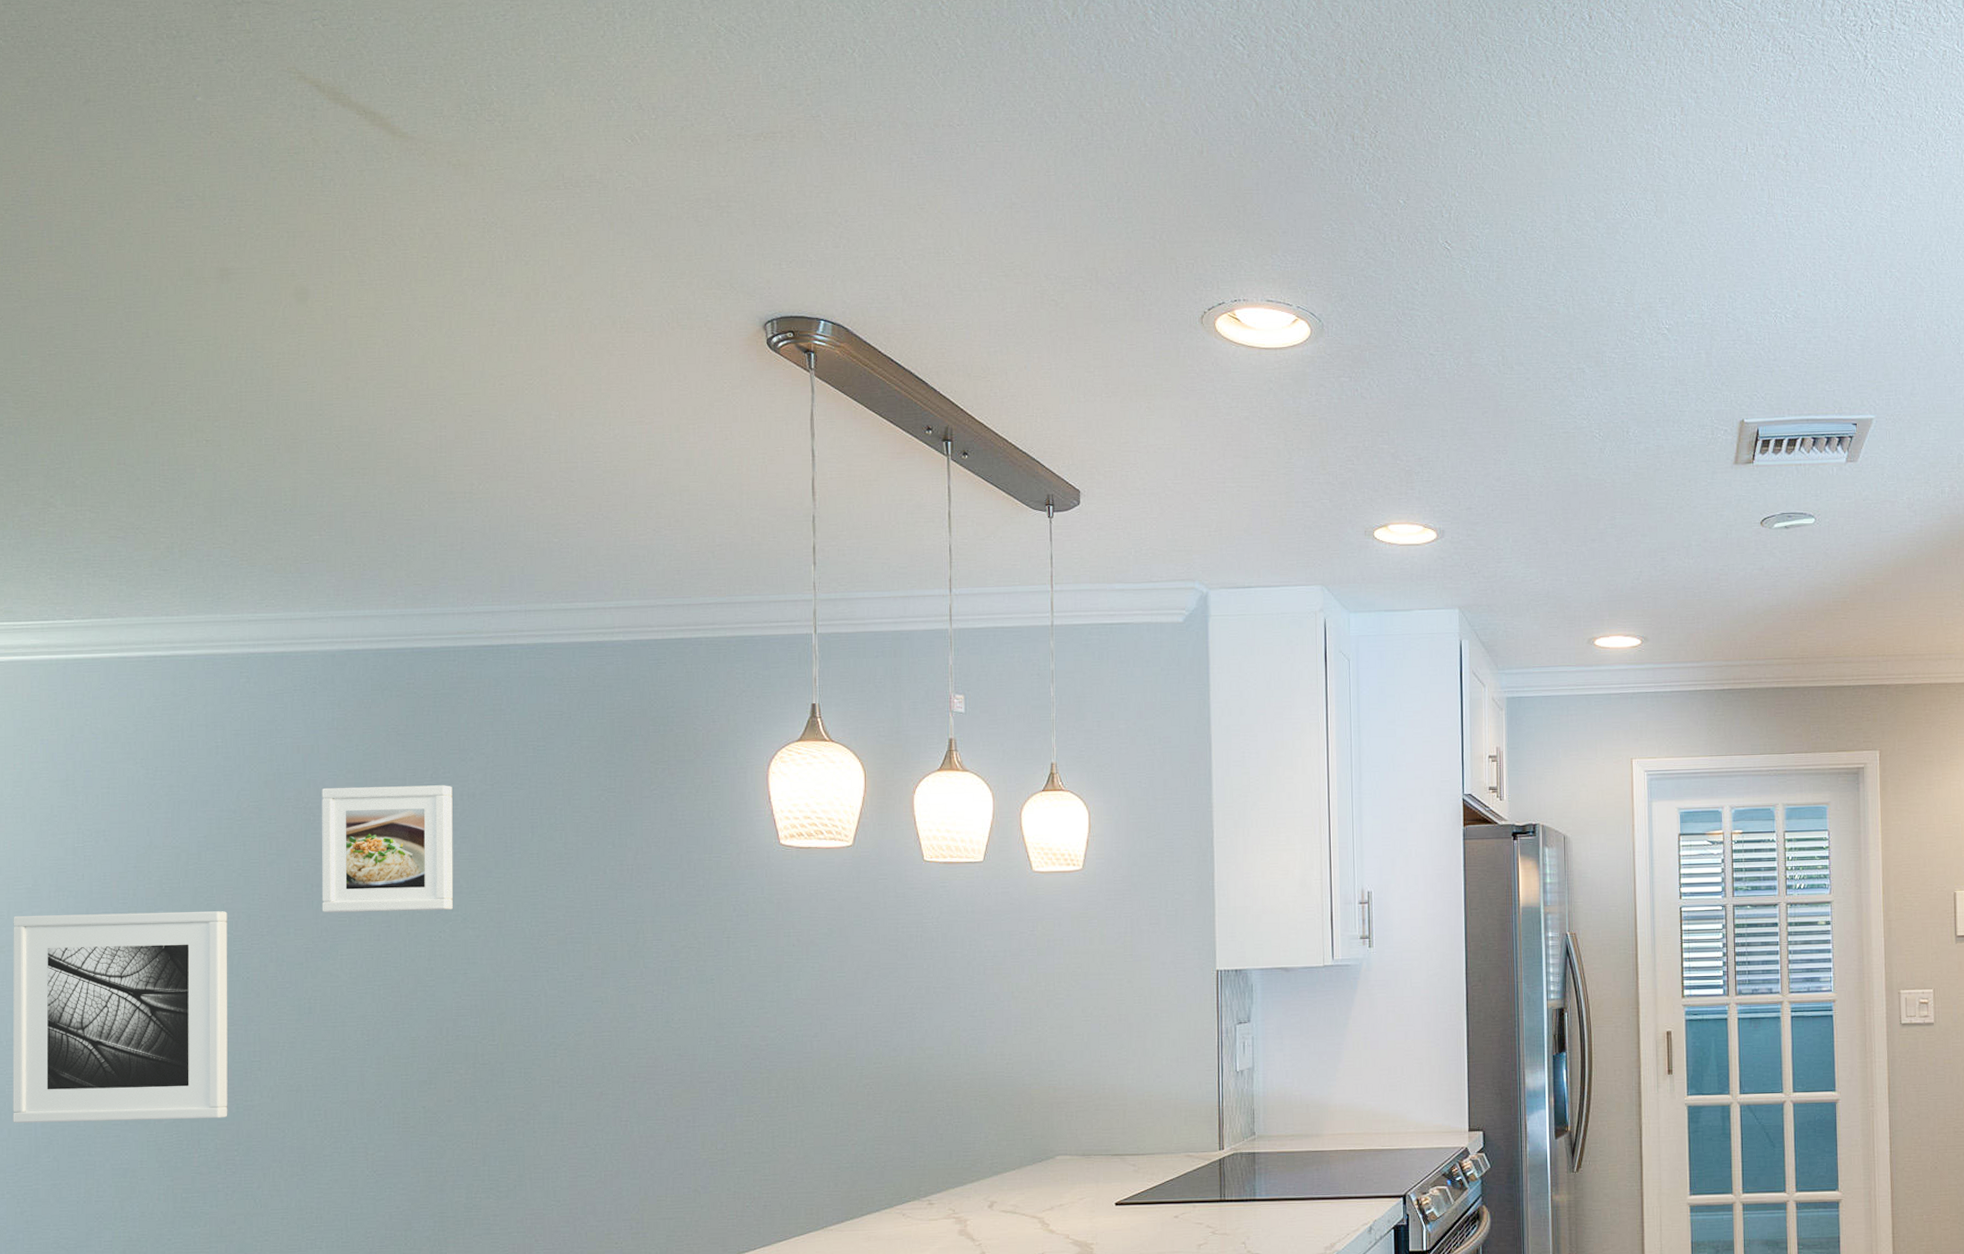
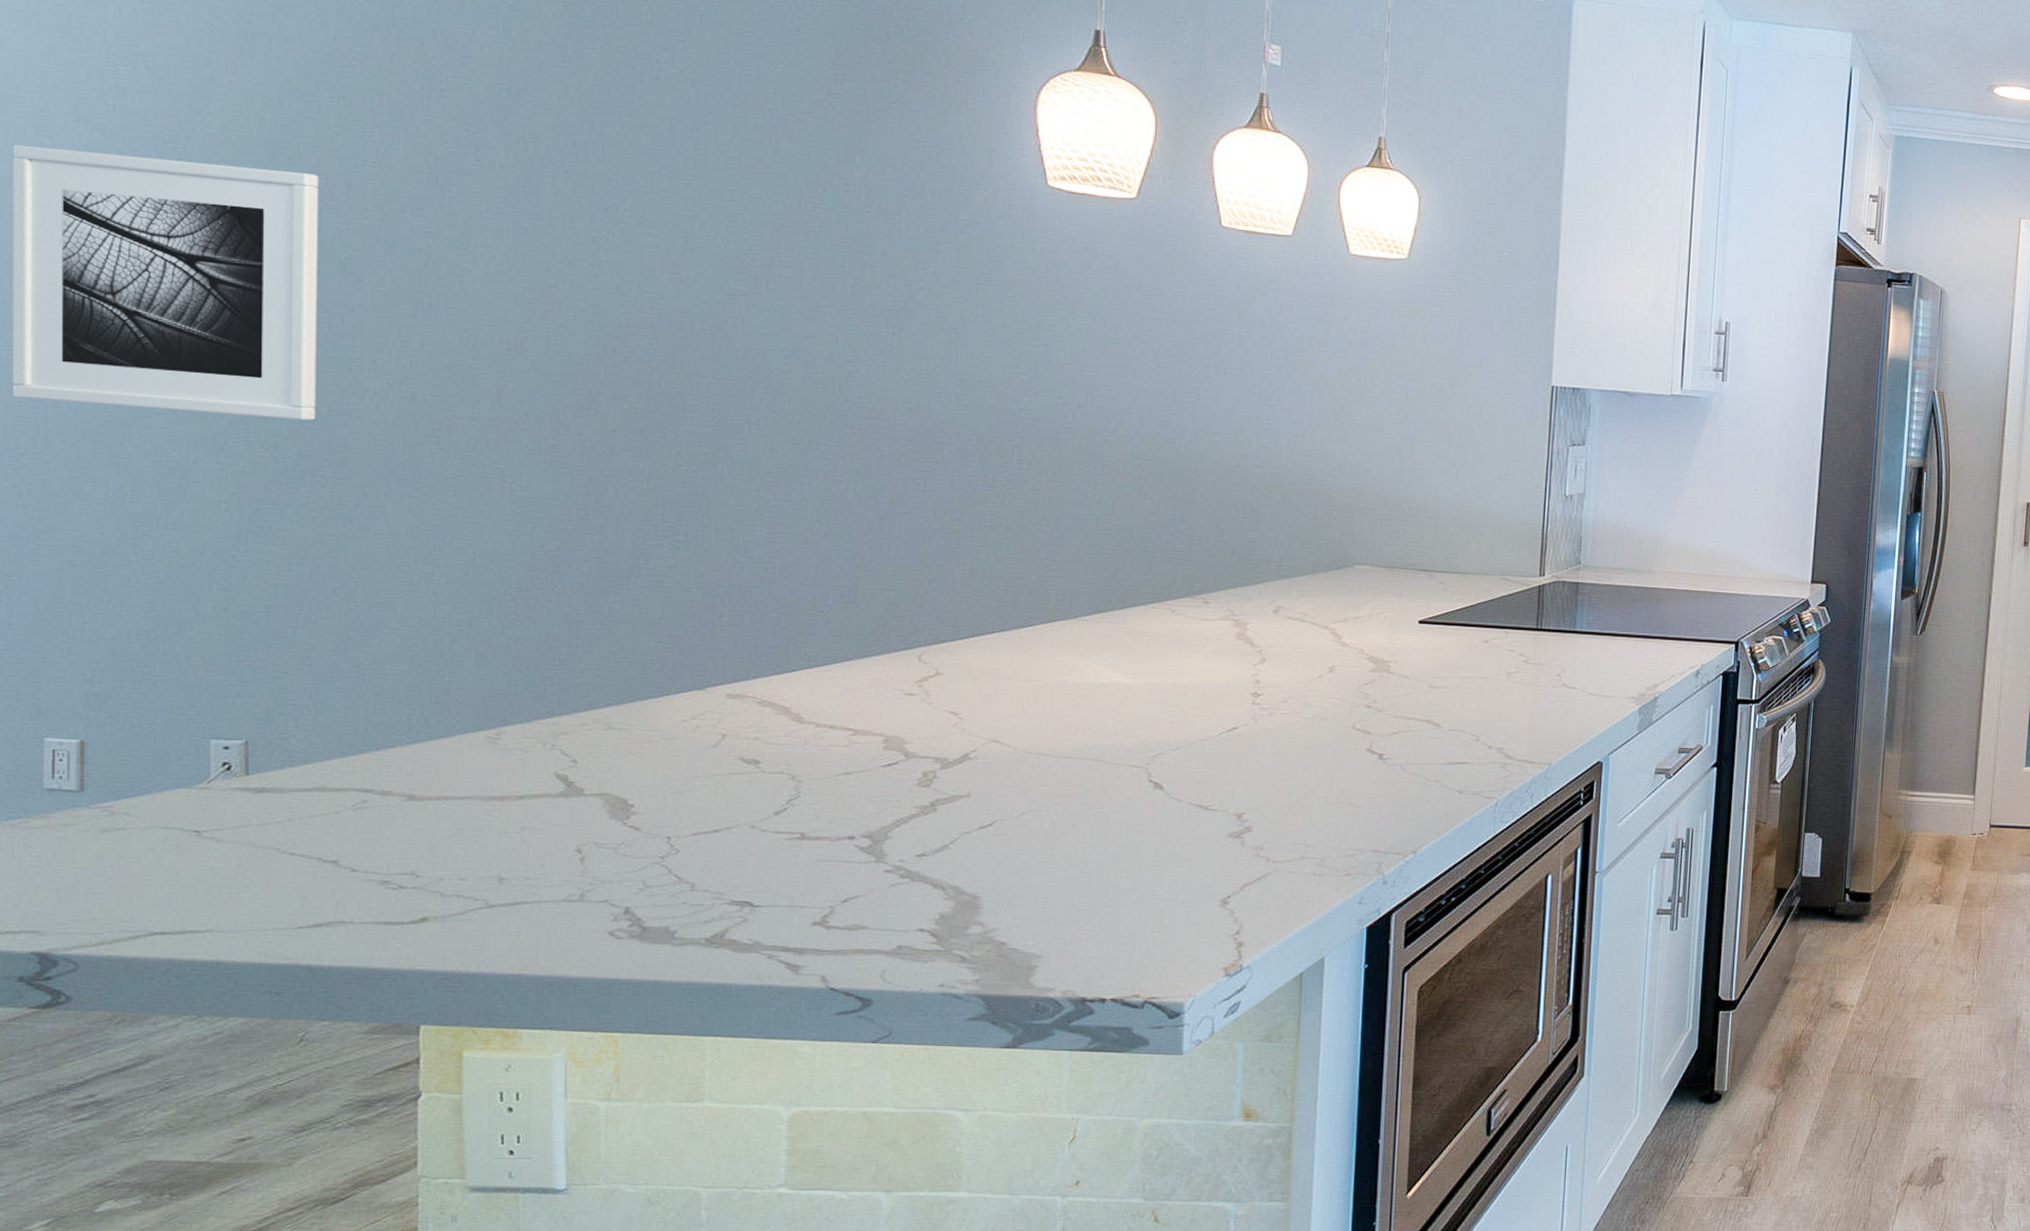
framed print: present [321,785,454,913] -> none [449,42,629,210]

